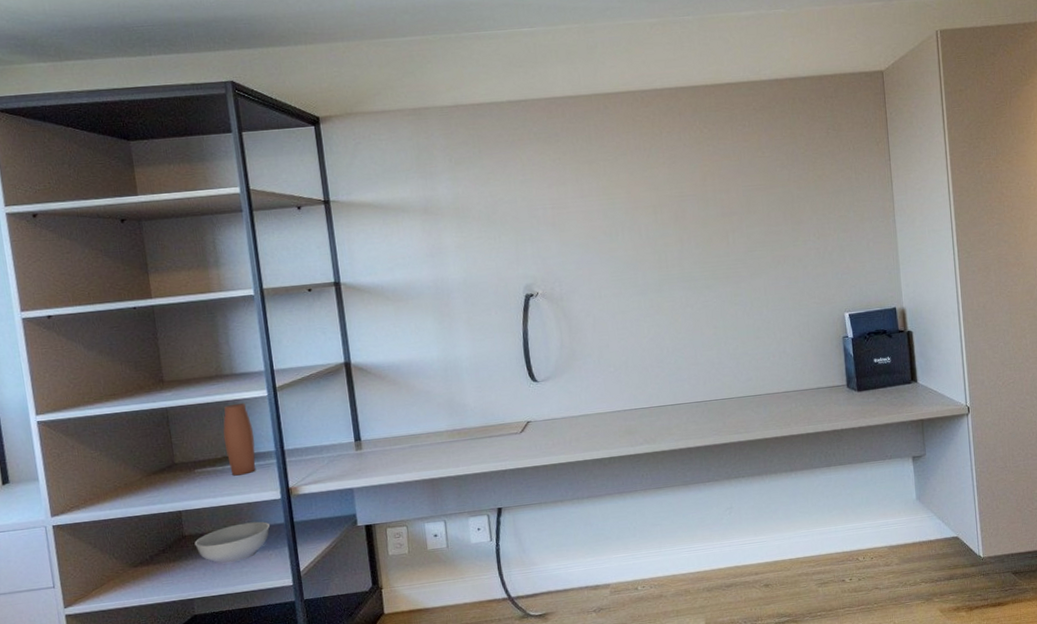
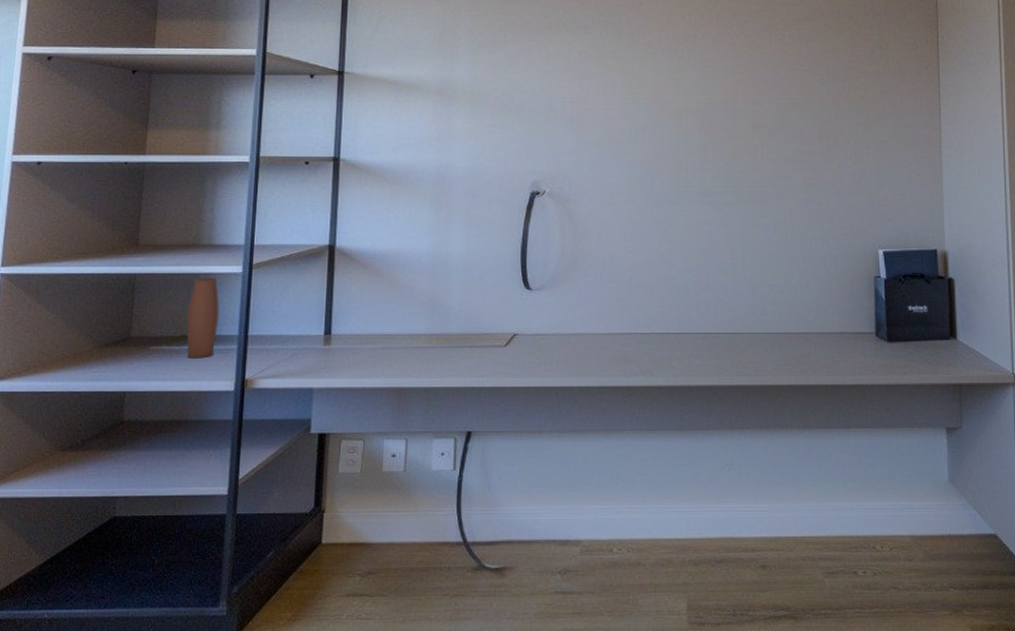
bowl: present [194,521,271,564] -> none [132,414,217,460]

